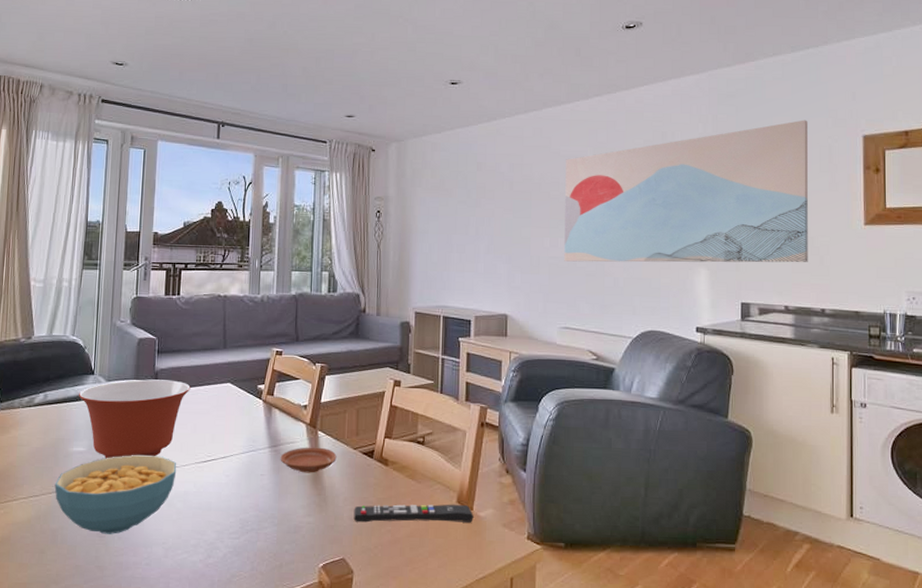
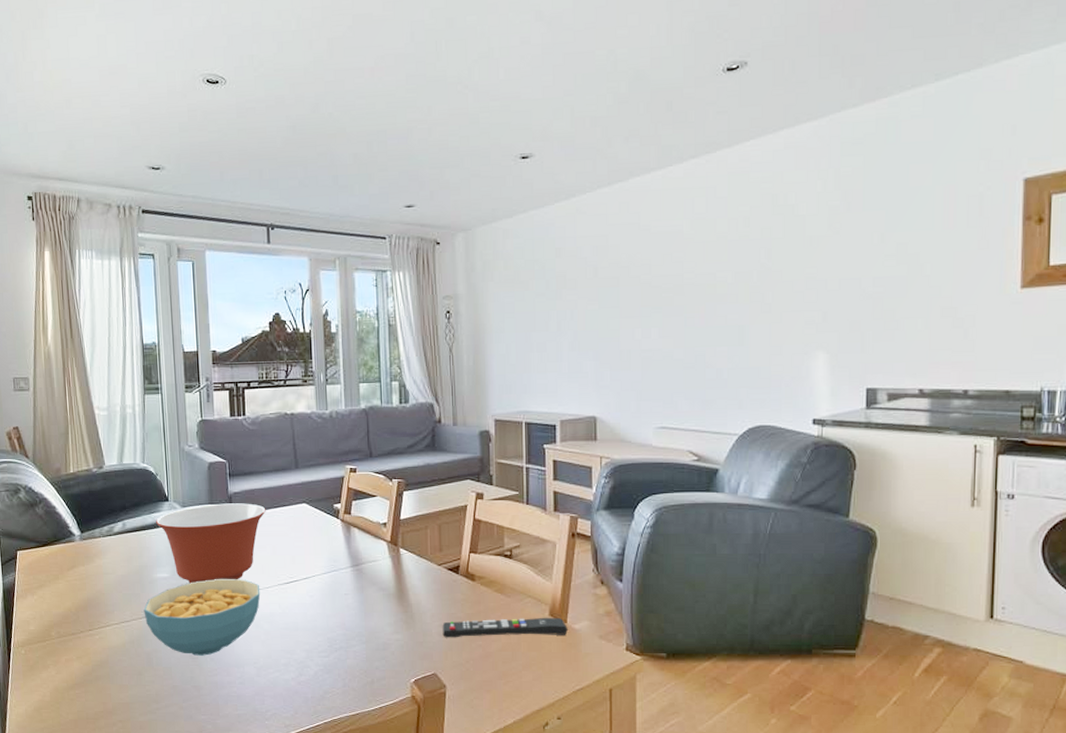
plate: present [280,447,337,473] -> none [363,565,421,591]
wall art: present [564,120,808,263] -> none [658,165,953,354]

